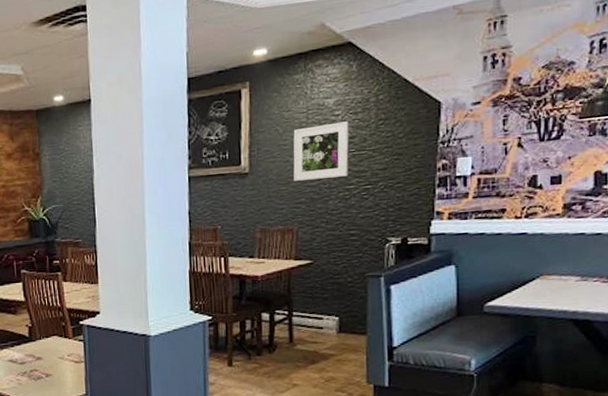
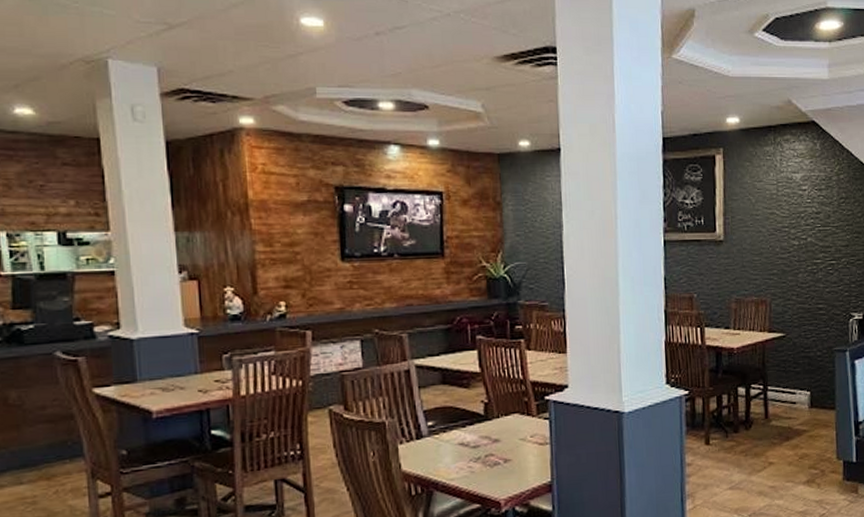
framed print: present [293,121,349,181] -> none [765,197,815,252]

